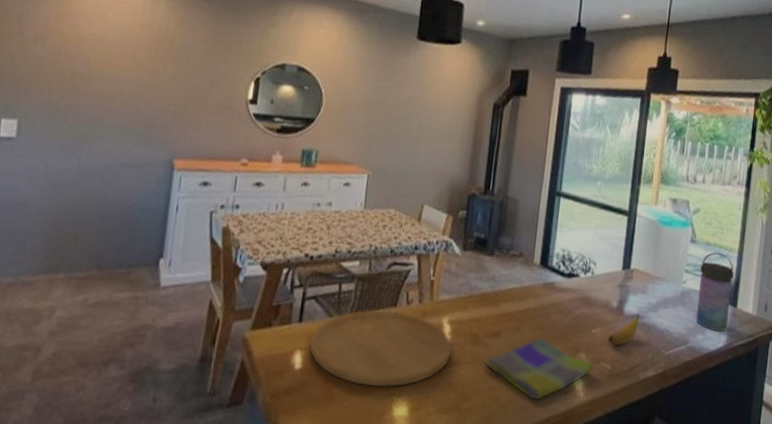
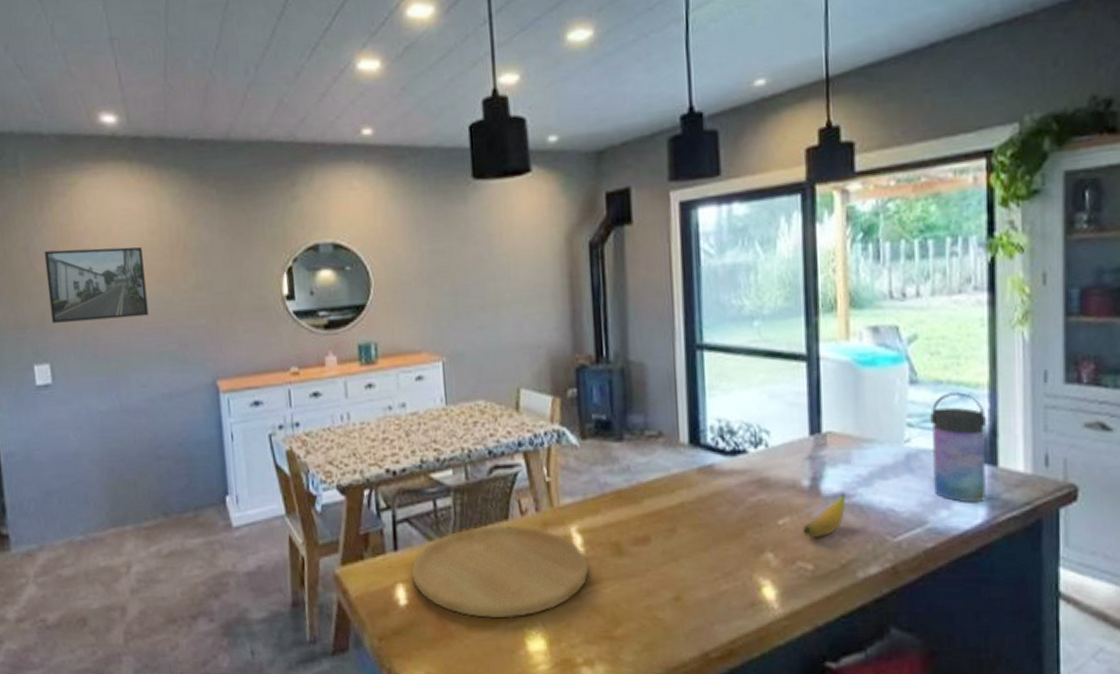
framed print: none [29,22,130,95] -> present [44,246,149,323]
dish towel: present [483,337,594,400] -> none [633,537,788,618]

